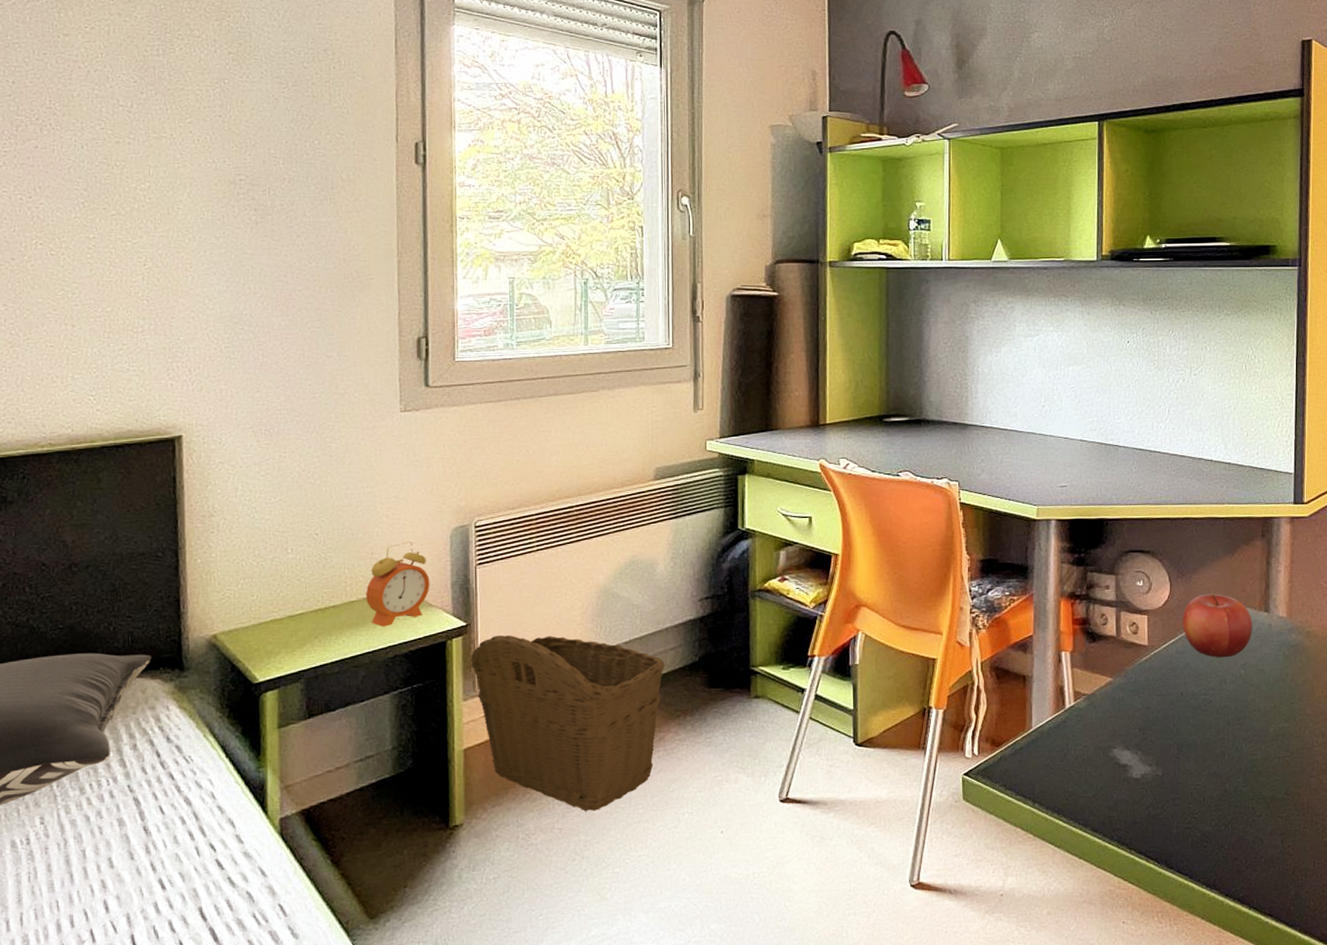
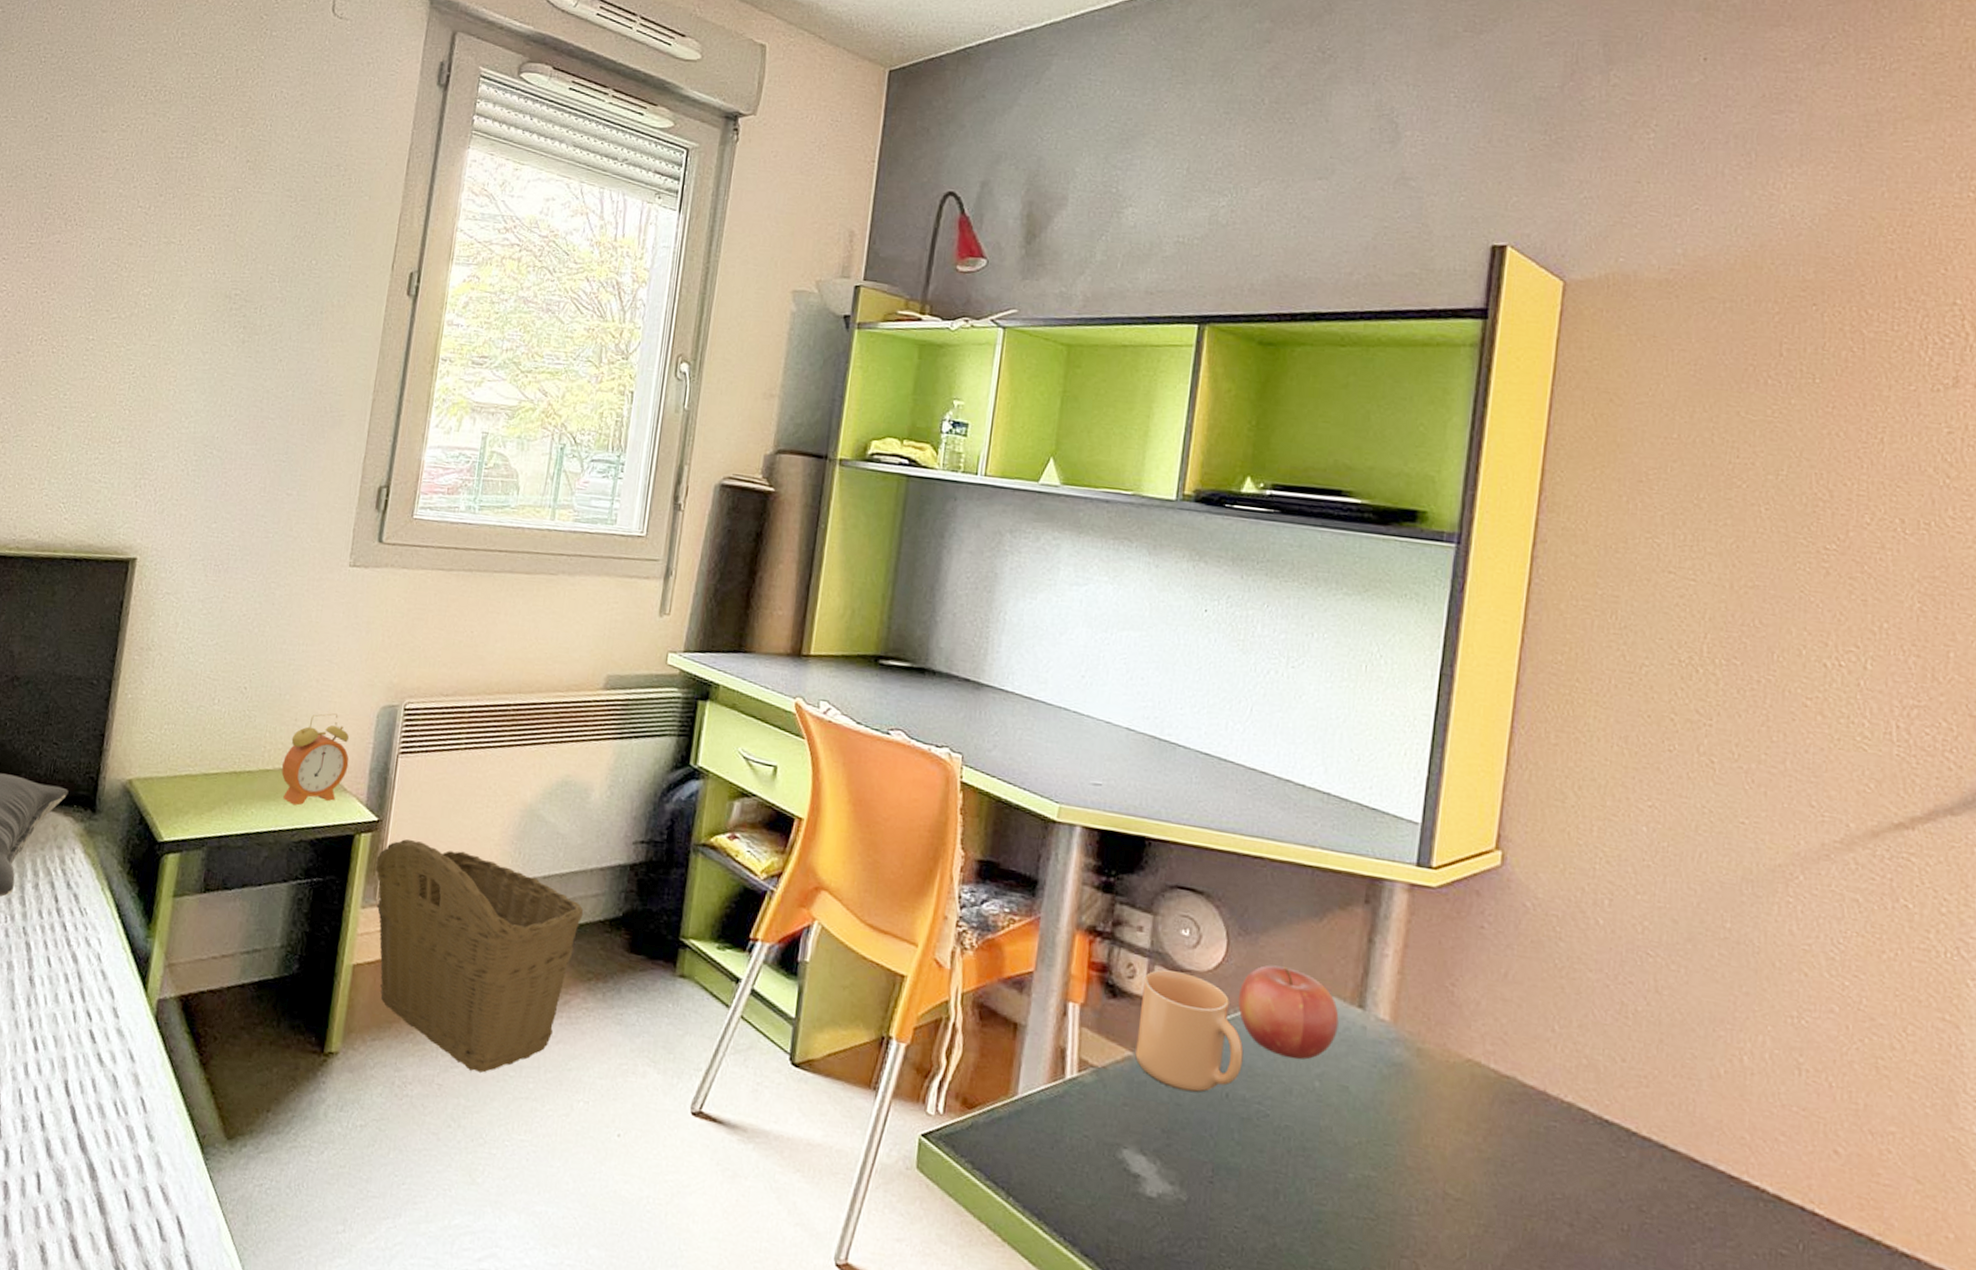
cup: none [1113,613,1190,698] -> present [1135,969,1244,1093]

